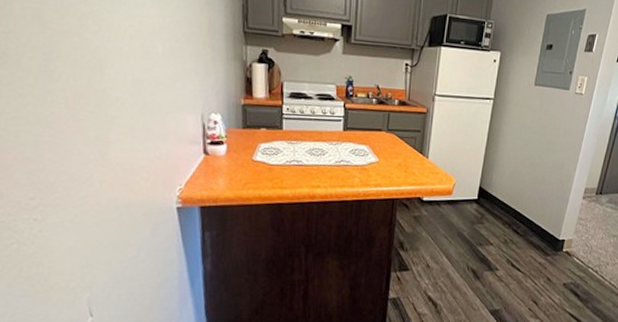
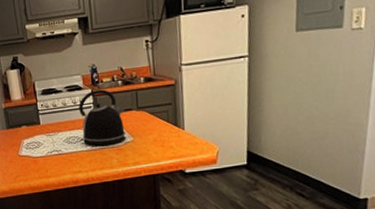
kettle: none [324,103,375,163] -> present [79,89,126,146]

